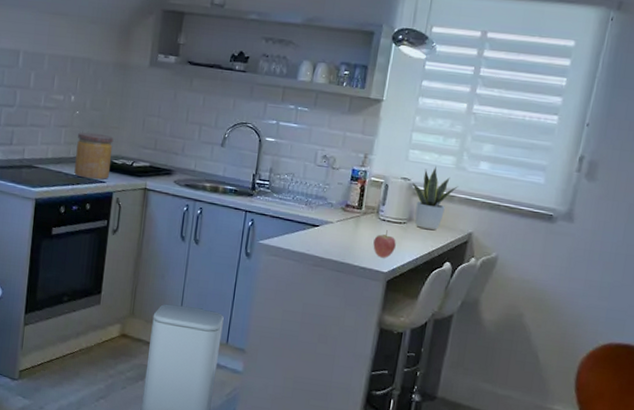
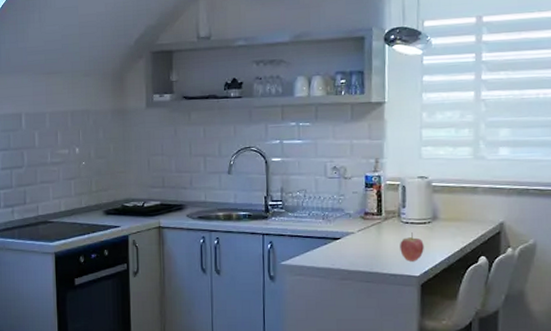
jar: present [74,132,114,180] -> none [87,180,123,226]
potted plant: present [412,166,458,231] -> none [431,160,480,226]

